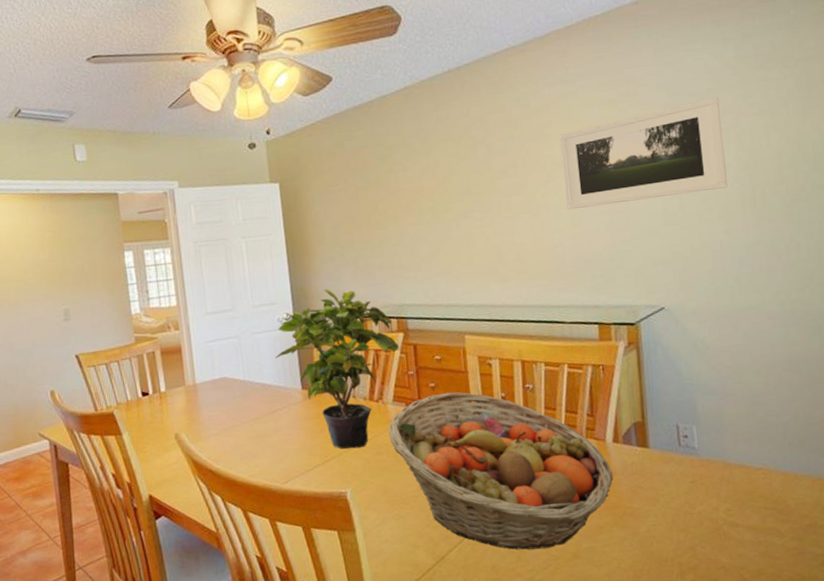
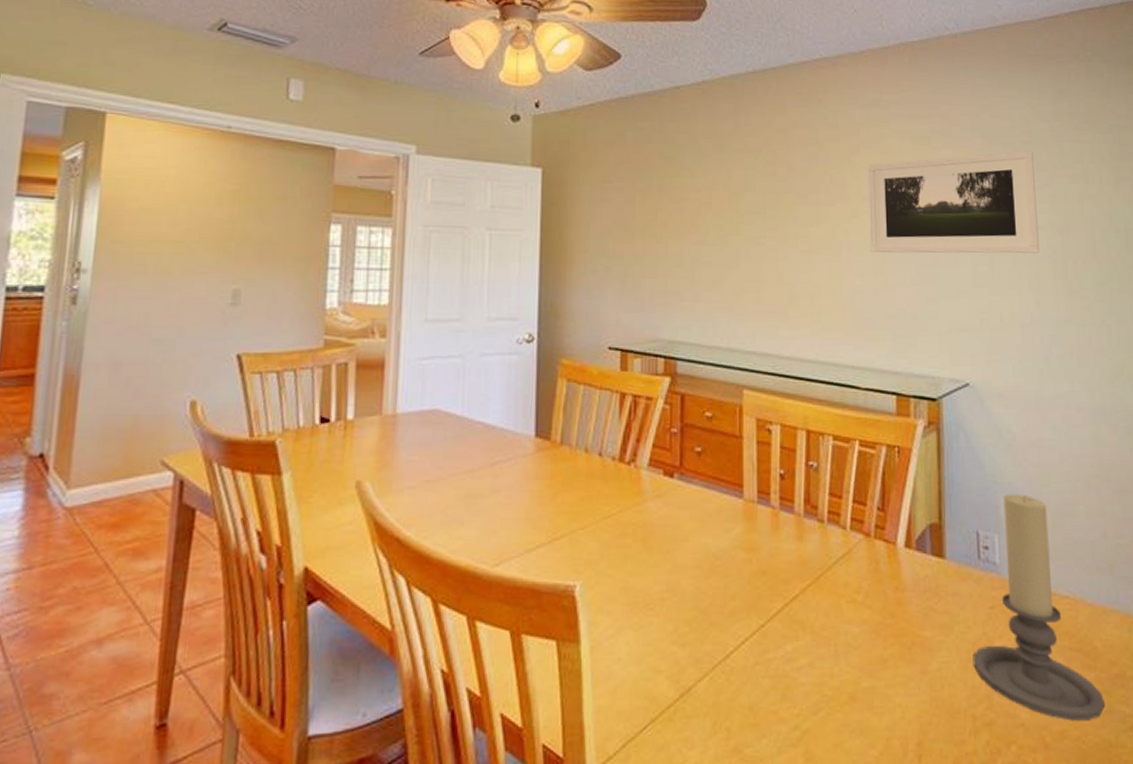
potted plant: present [275,289,400,449] -> none [506,309,664,526]
fruit basket: present [388,392,614,550] -> none [639,461,903,685]
candle holder: none [677,392,798,562] -> present [972,494,1105,721]

